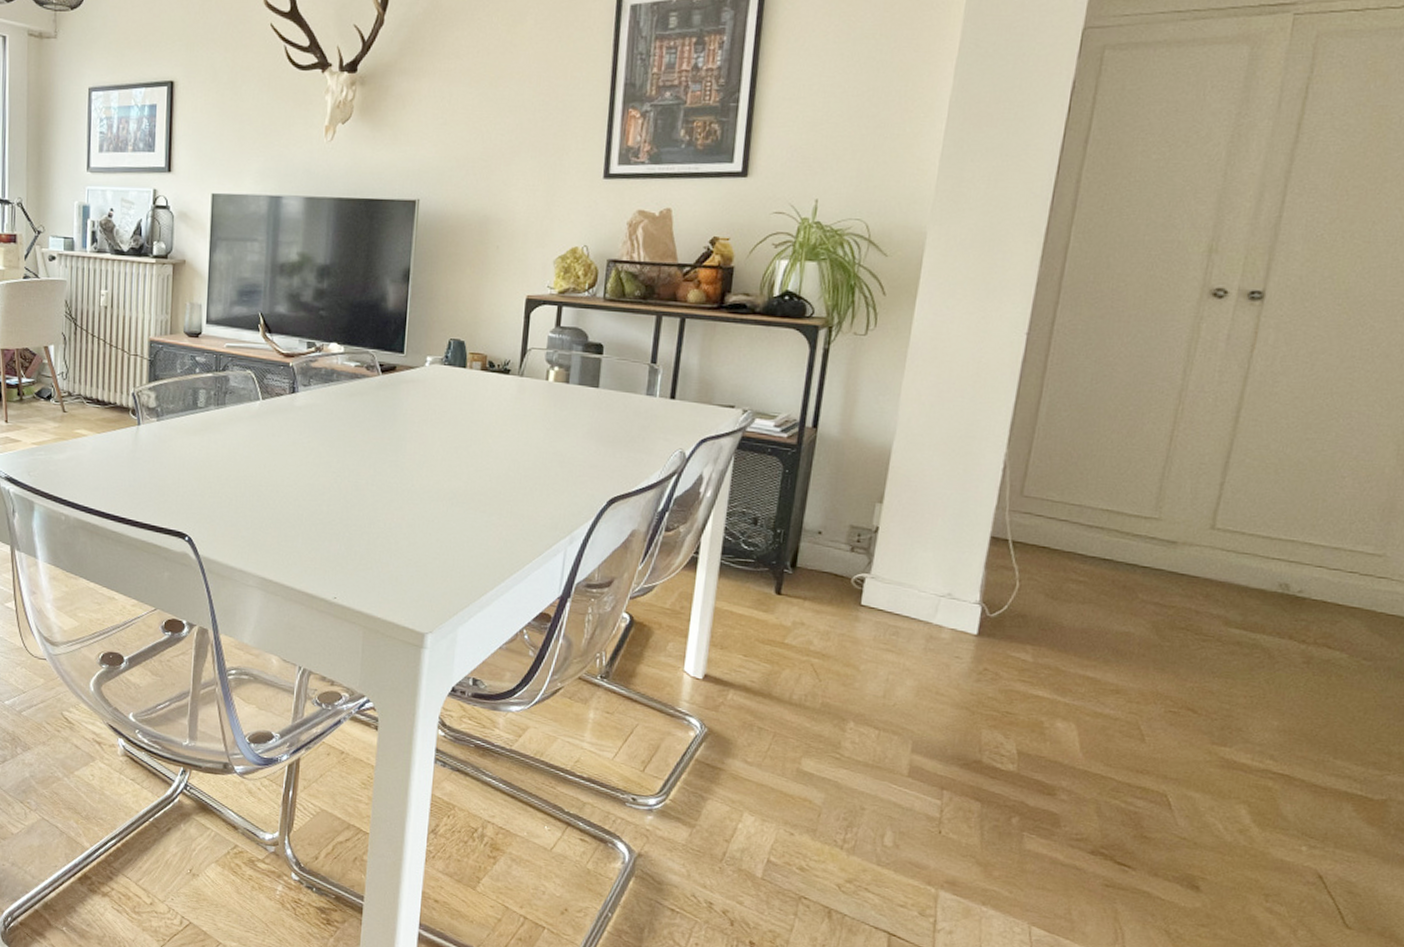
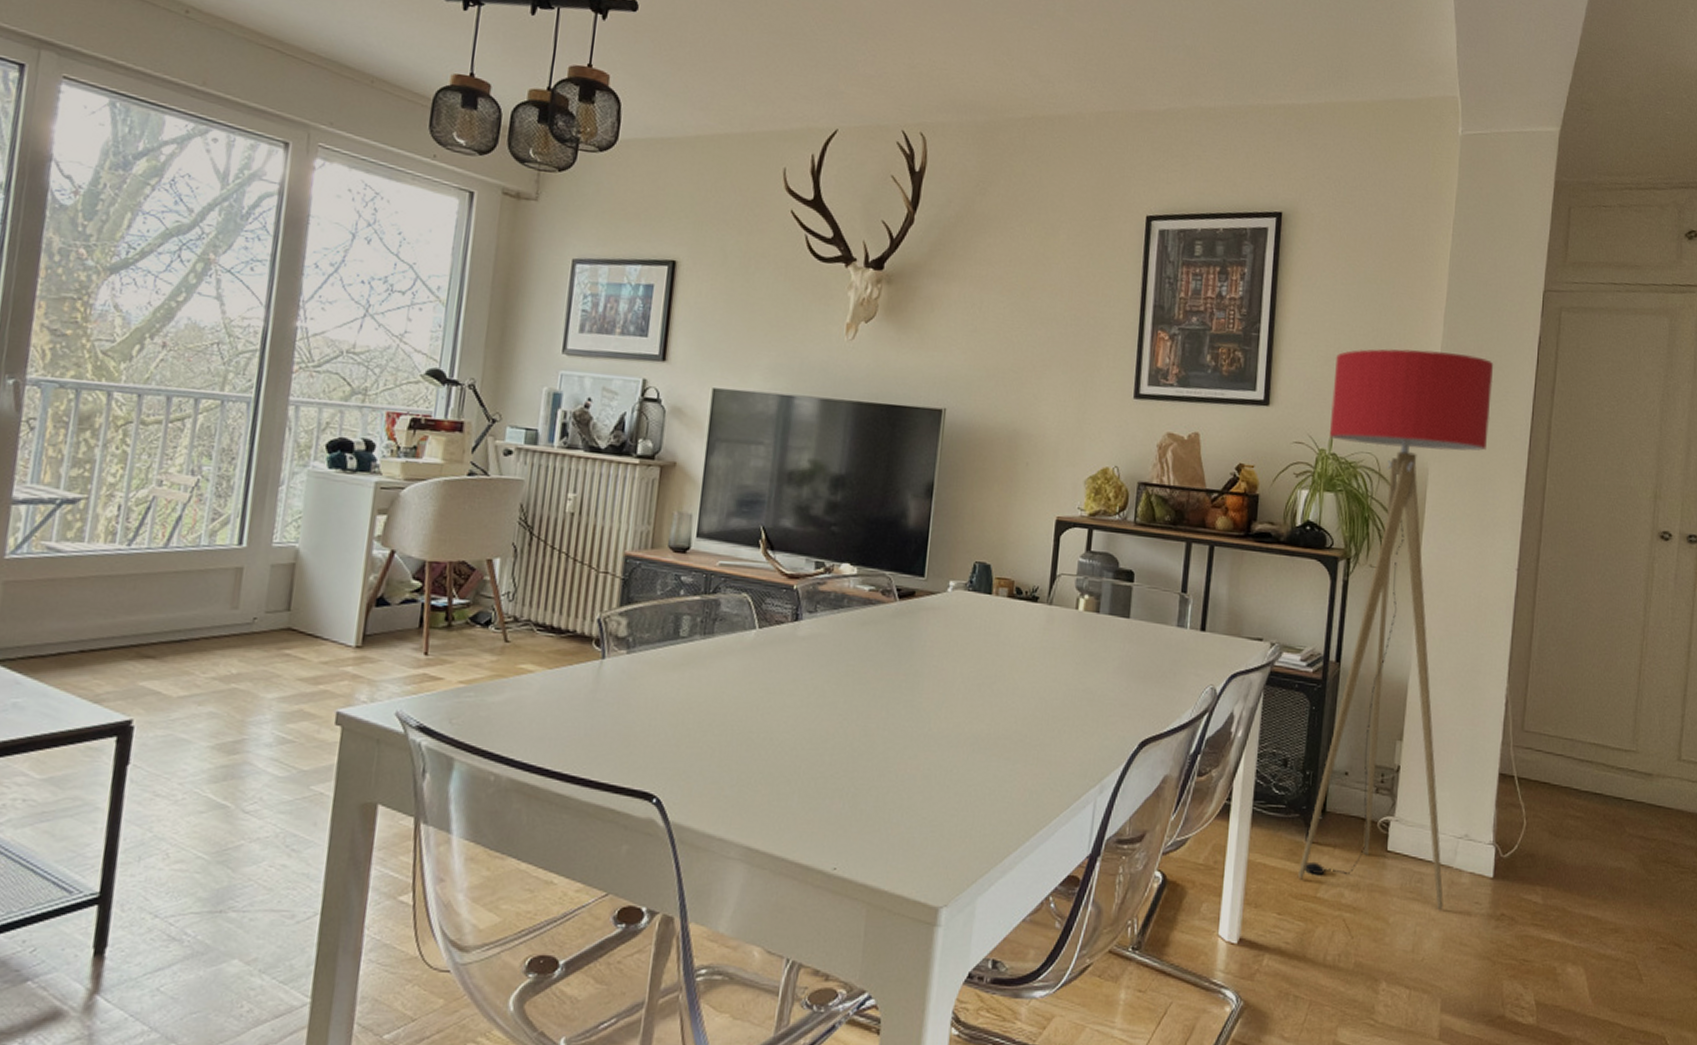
floor lamp: none [764,107,1014,662] -> present [1297,349,1494,910]

